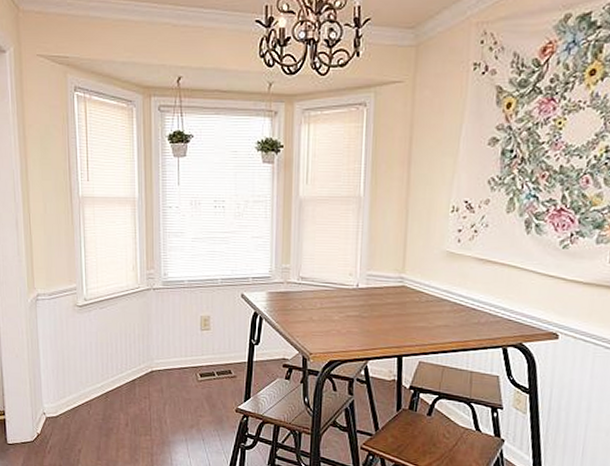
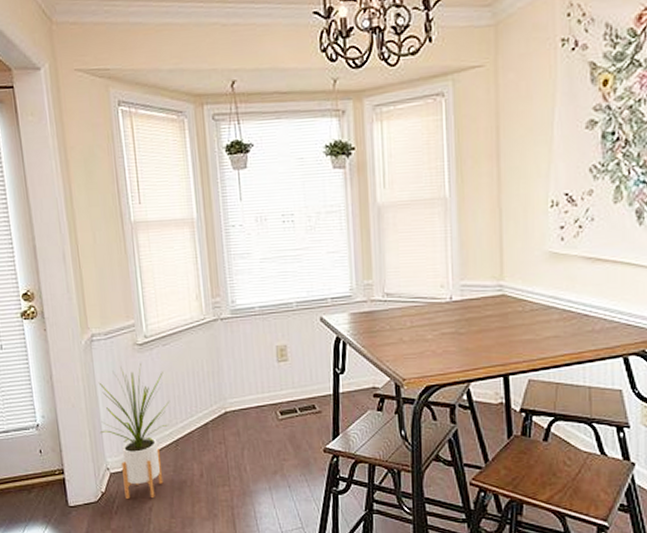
house plant: none [39,323,103,442] -> present [98,364,170,500]

